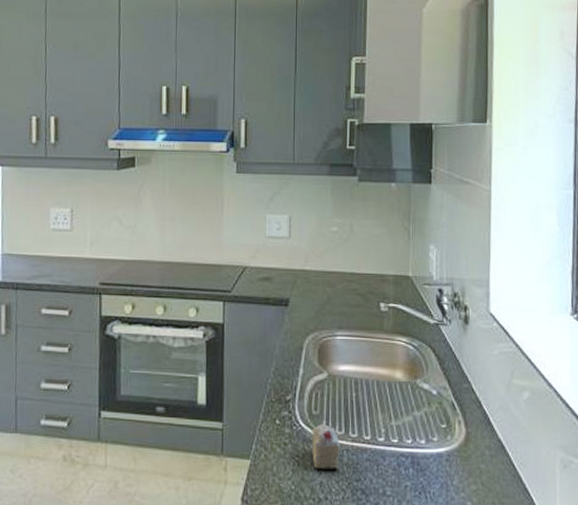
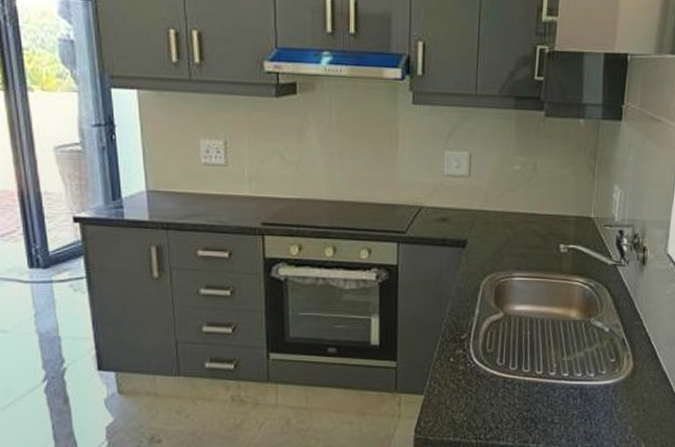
cake slice: present [312,424,341,469] -> none [485,361,513,402]

